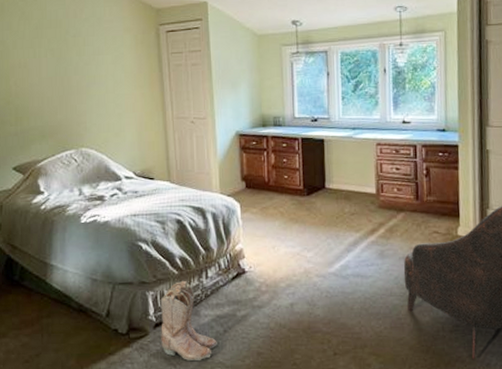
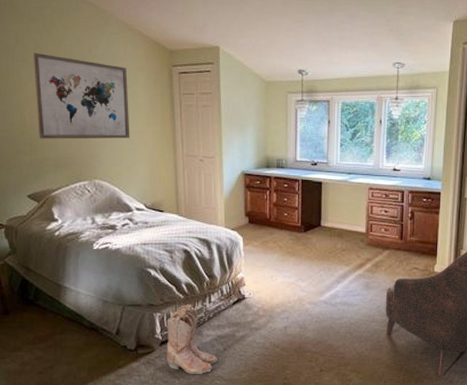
wall art: none [19,20,118,108] -> present [33,52,130,139]

